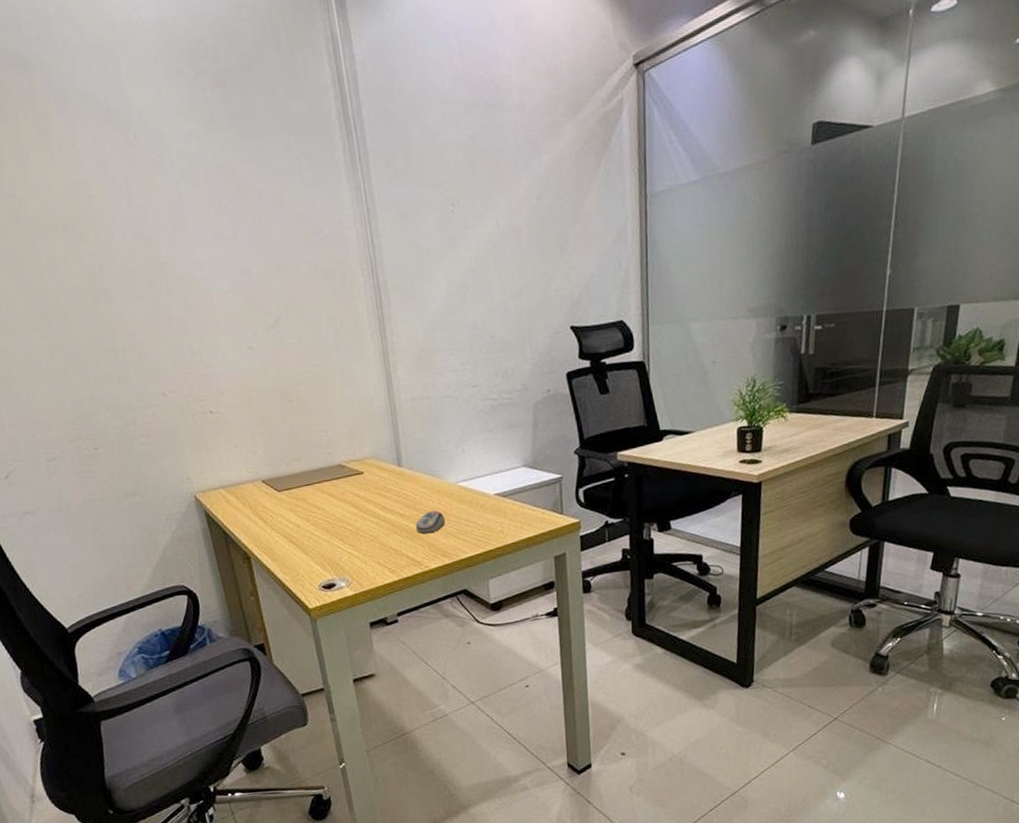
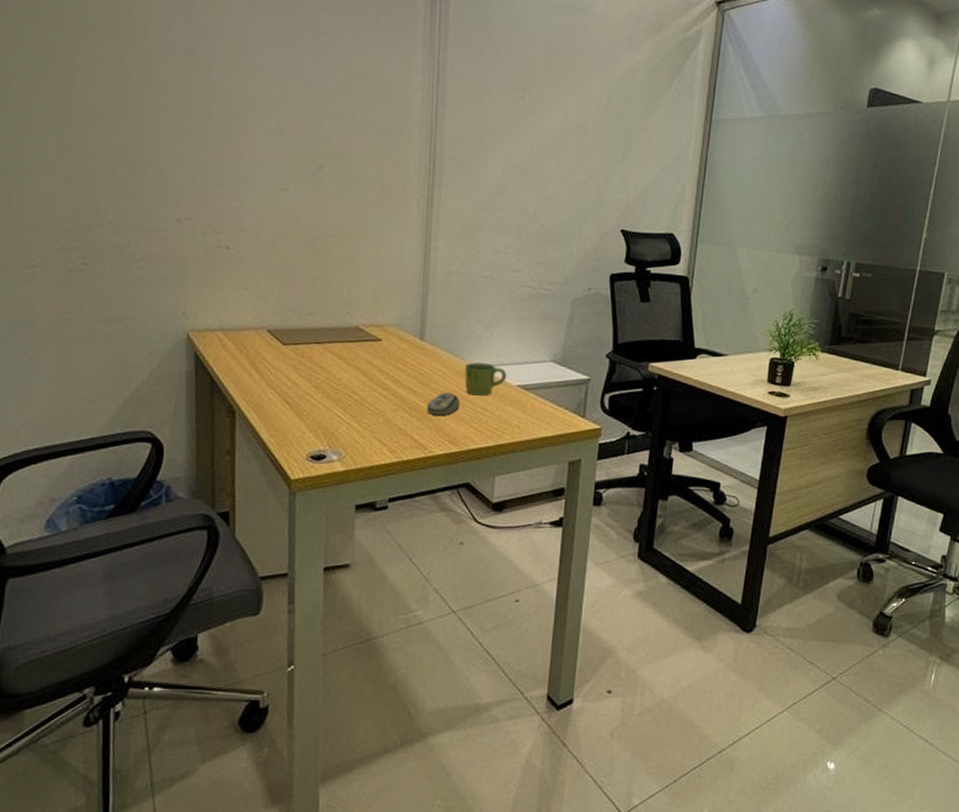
mug: none [444,478,484,510] -> present [464,362,507,396]

